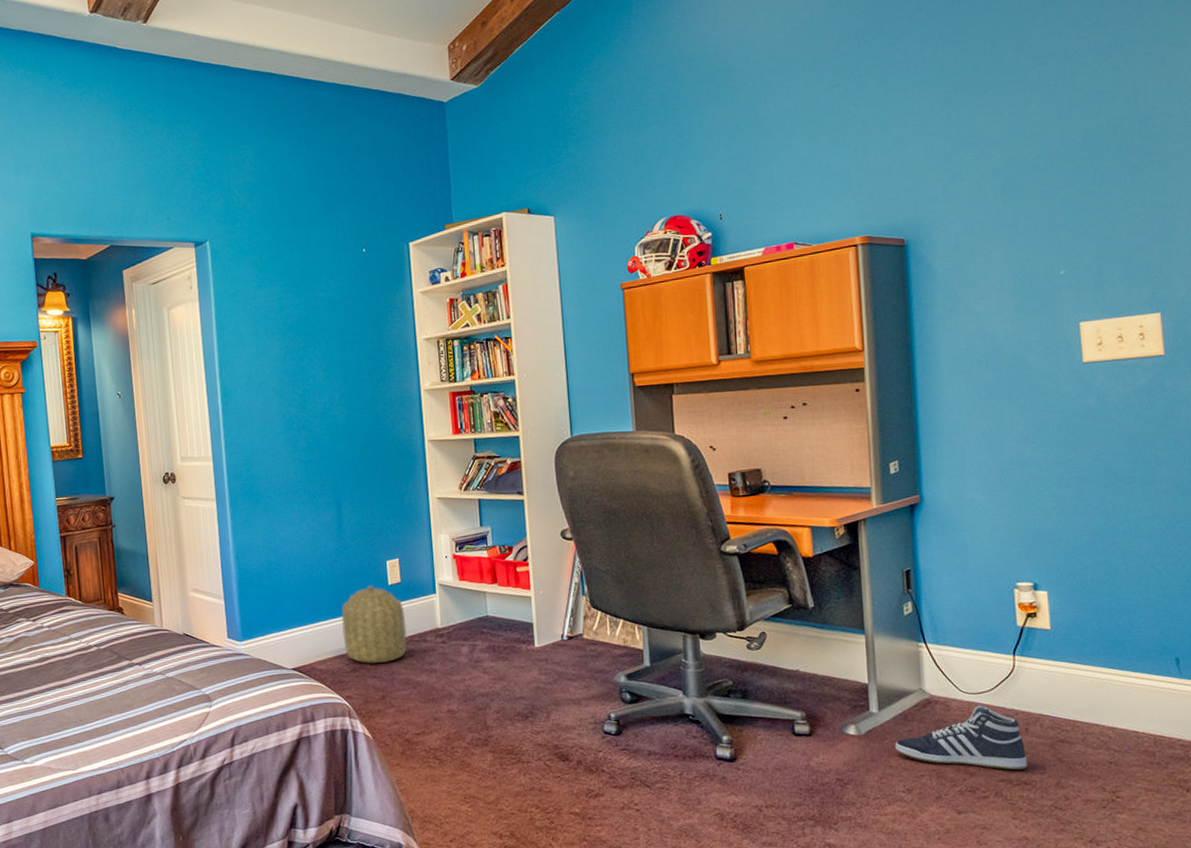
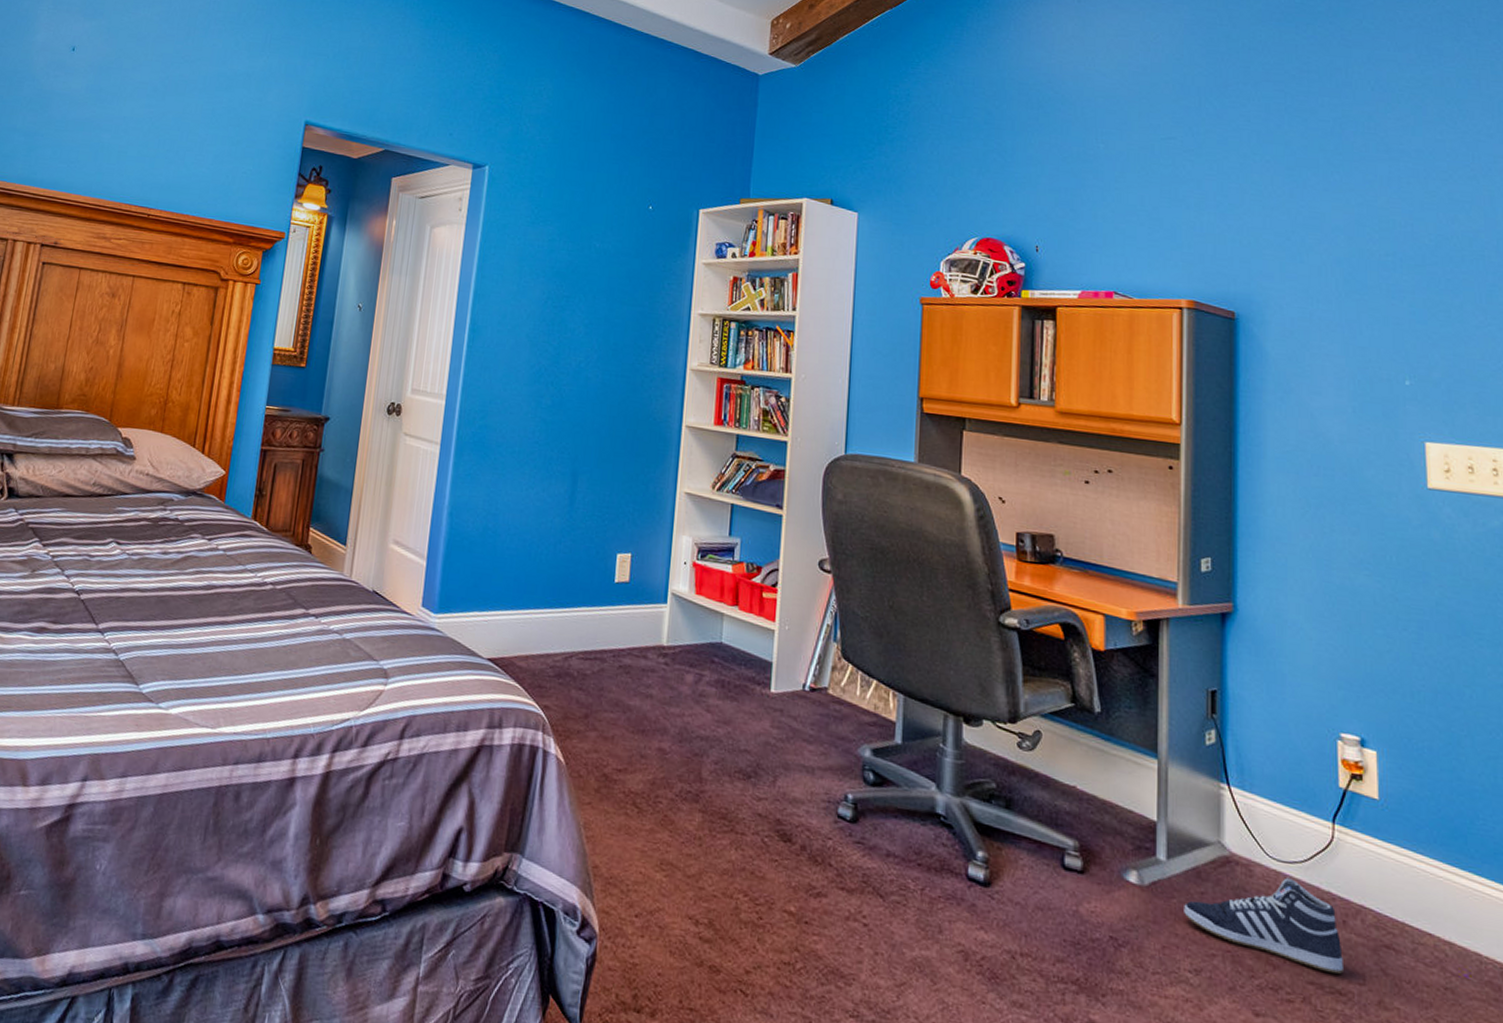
basket: present [341,585,407,664] -> none [552,578,628,675]

